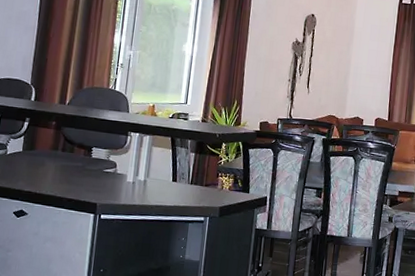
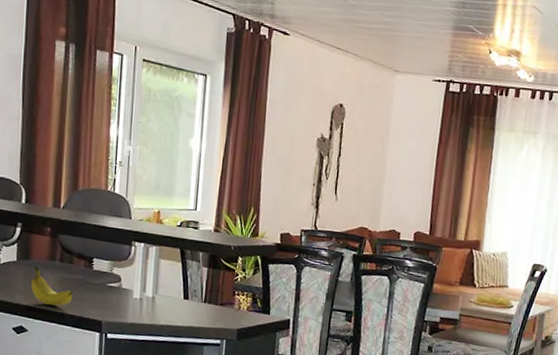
fruit: none [34,156,72,191] -> present [31,266,73,306]

